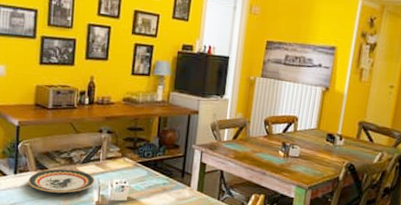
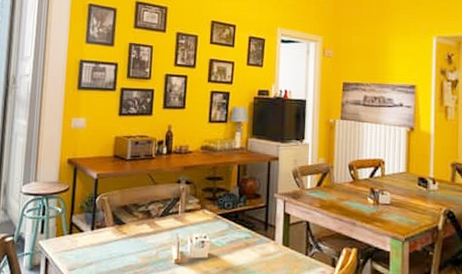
plate: present [28,169,95,193] -> none [105,223,174,251]

